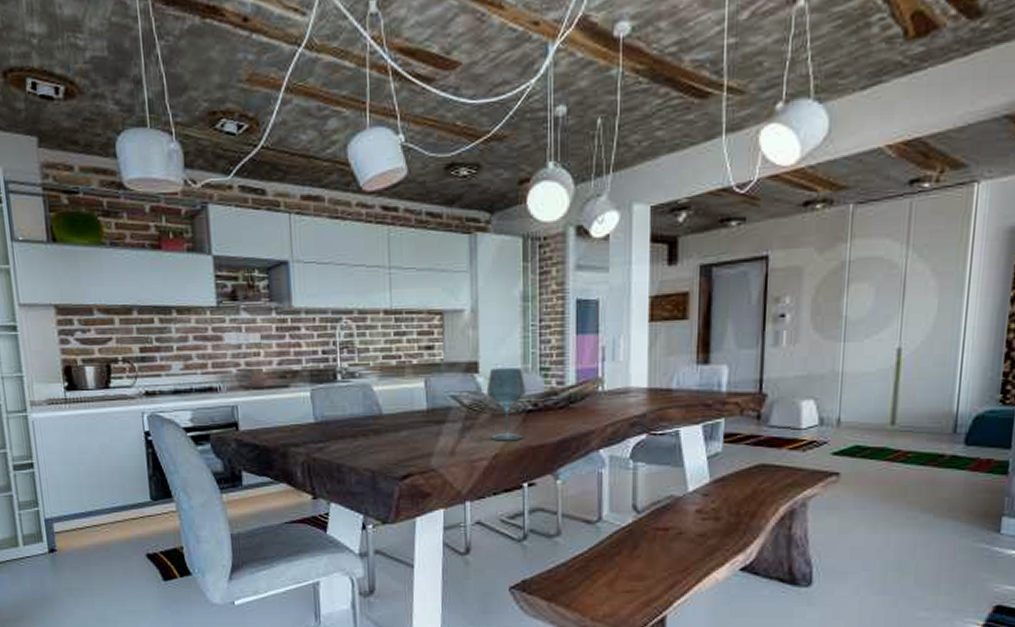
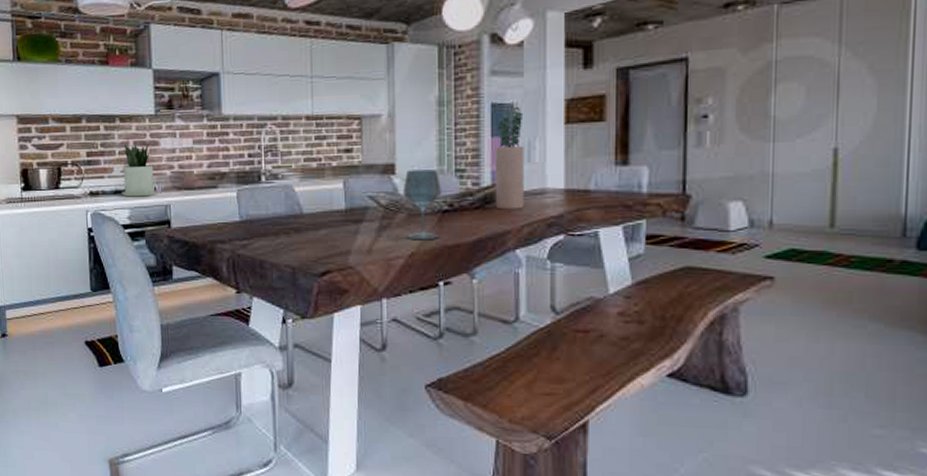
planter: none [182,338,222,397] -> present [122,144,157,197]
vase: none [579,297,609,411] -> present [494,101,524,211]

